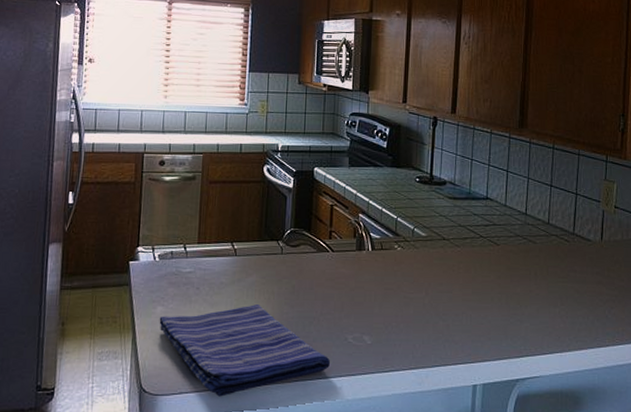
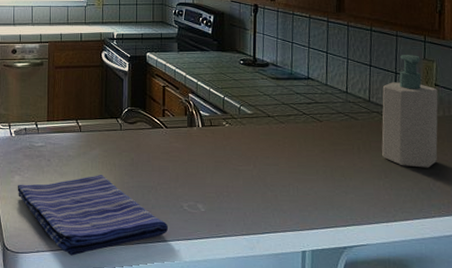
soap bottle: none [559,175,617,294] -> present [382,55,438,168]

